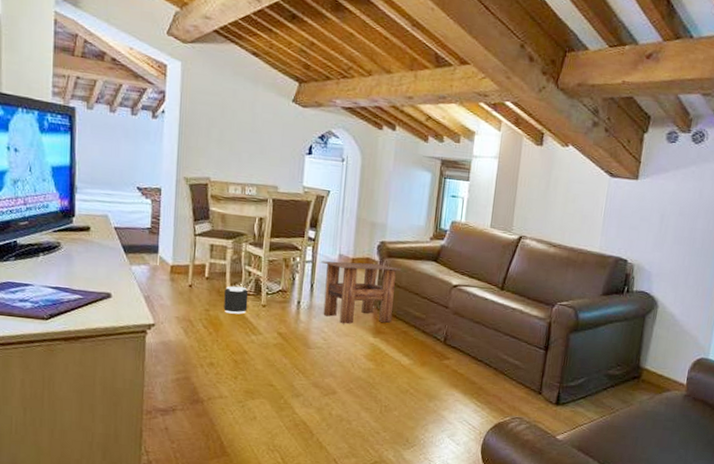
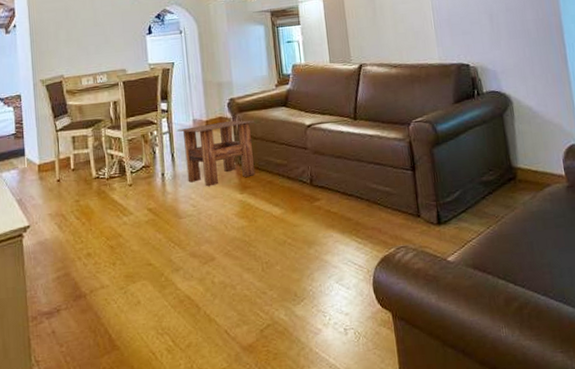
speaker: present [224,286,249,315] -> none [91,170,115,200]

